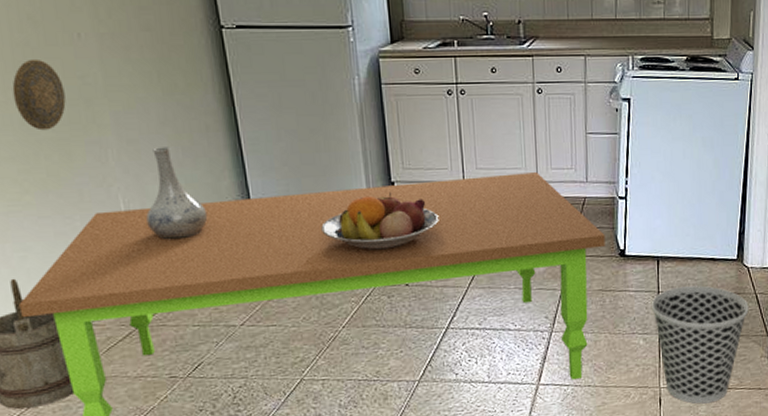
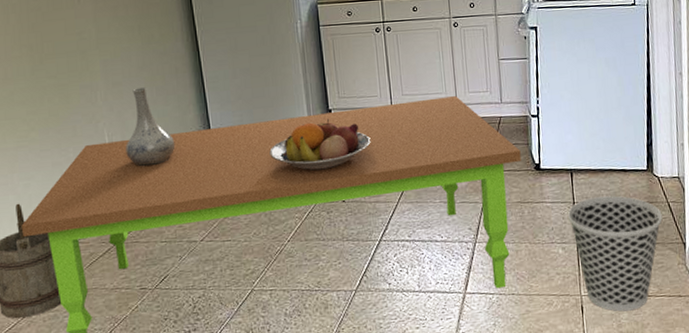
decorative plate: present [12,58,66,131] -> none [26,20,66,79]

